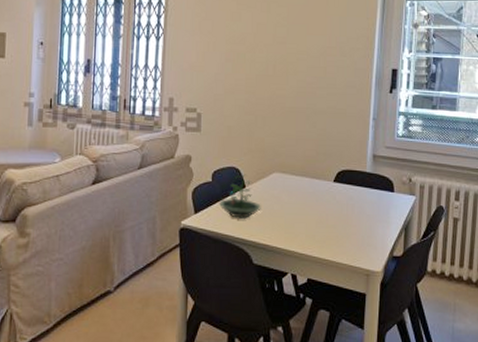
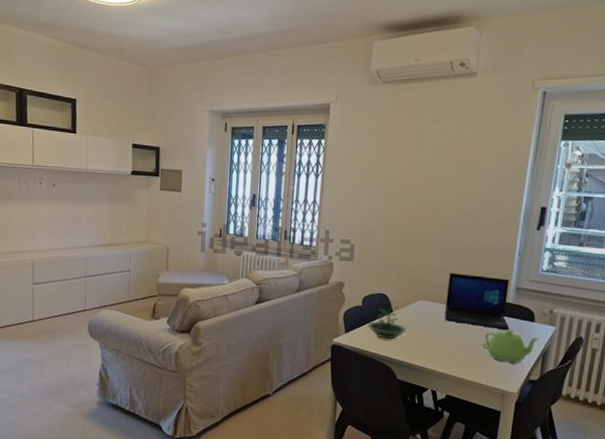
laptop: none [300,141,369,202] -> present [444,272,510,330]
teapot: none [342,202,401,239] -> present [482,330,540,363]

